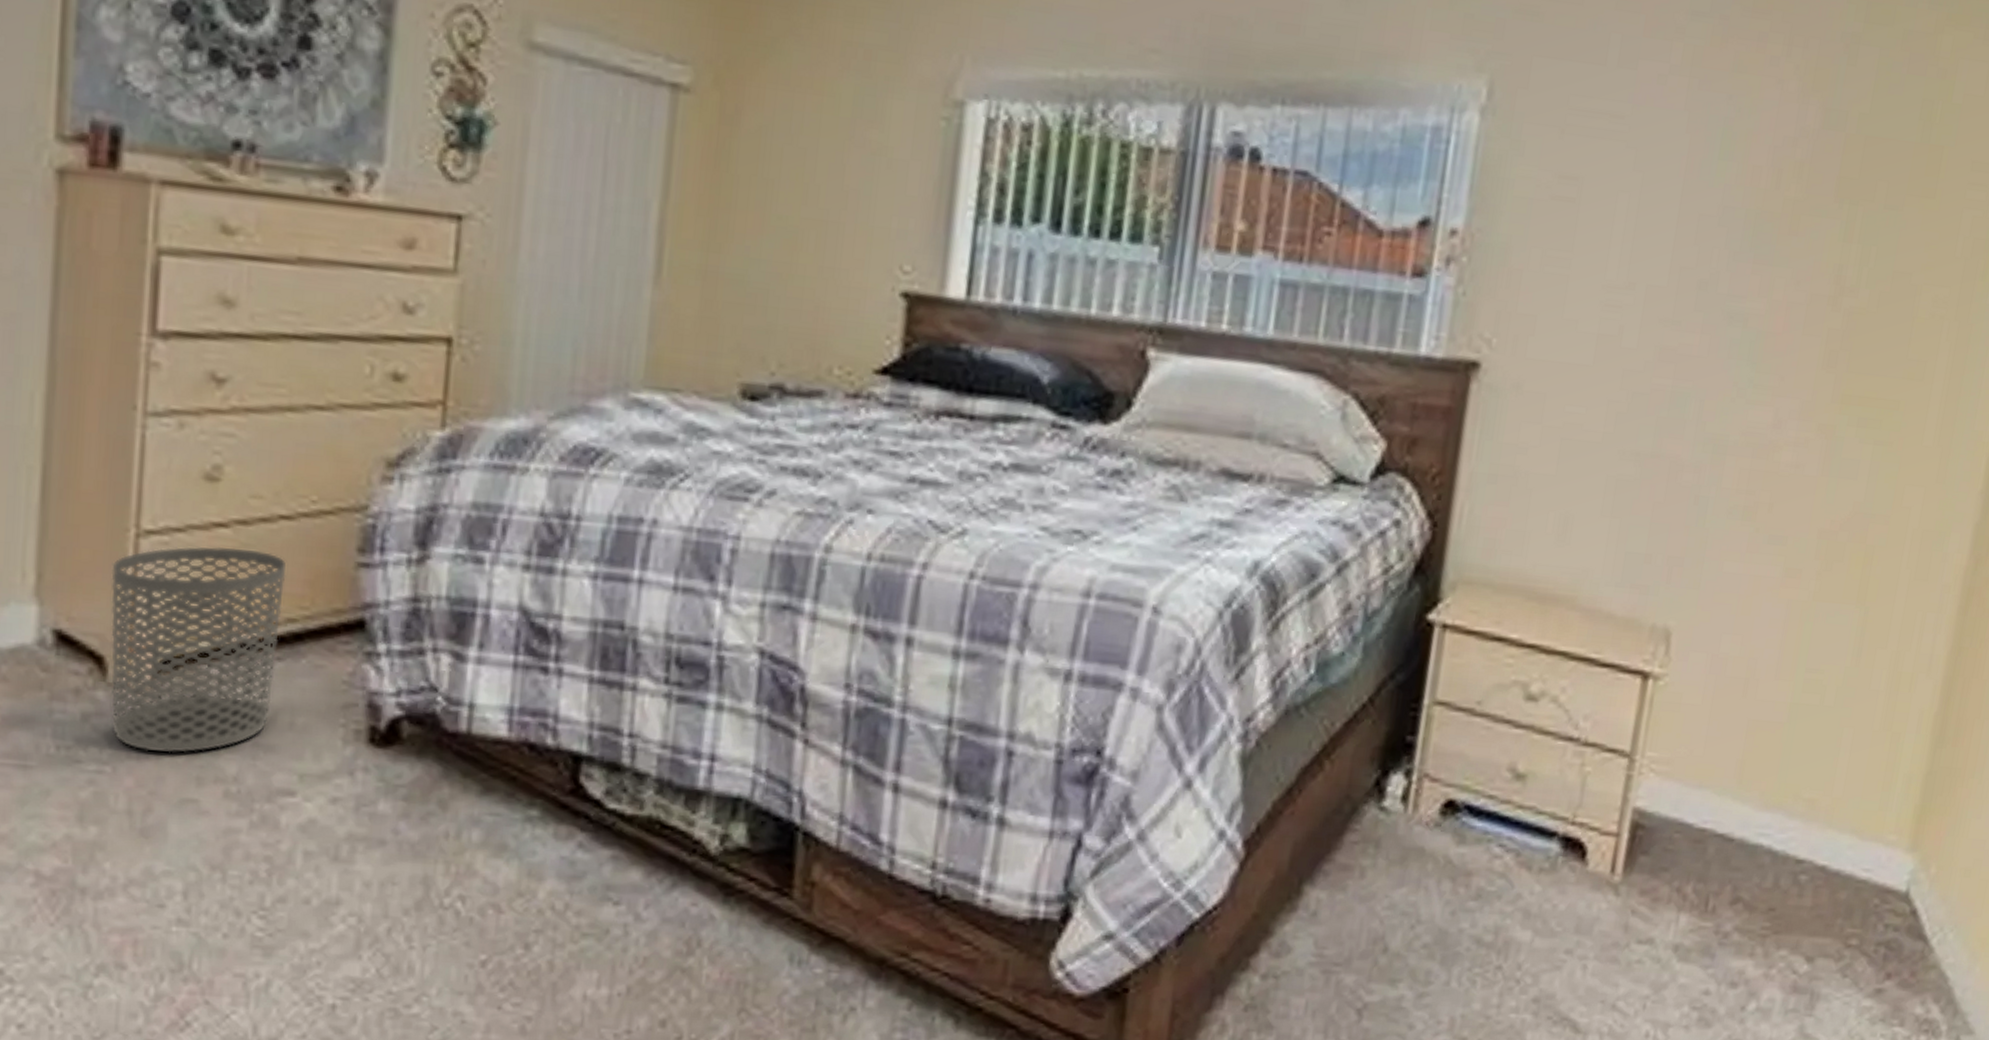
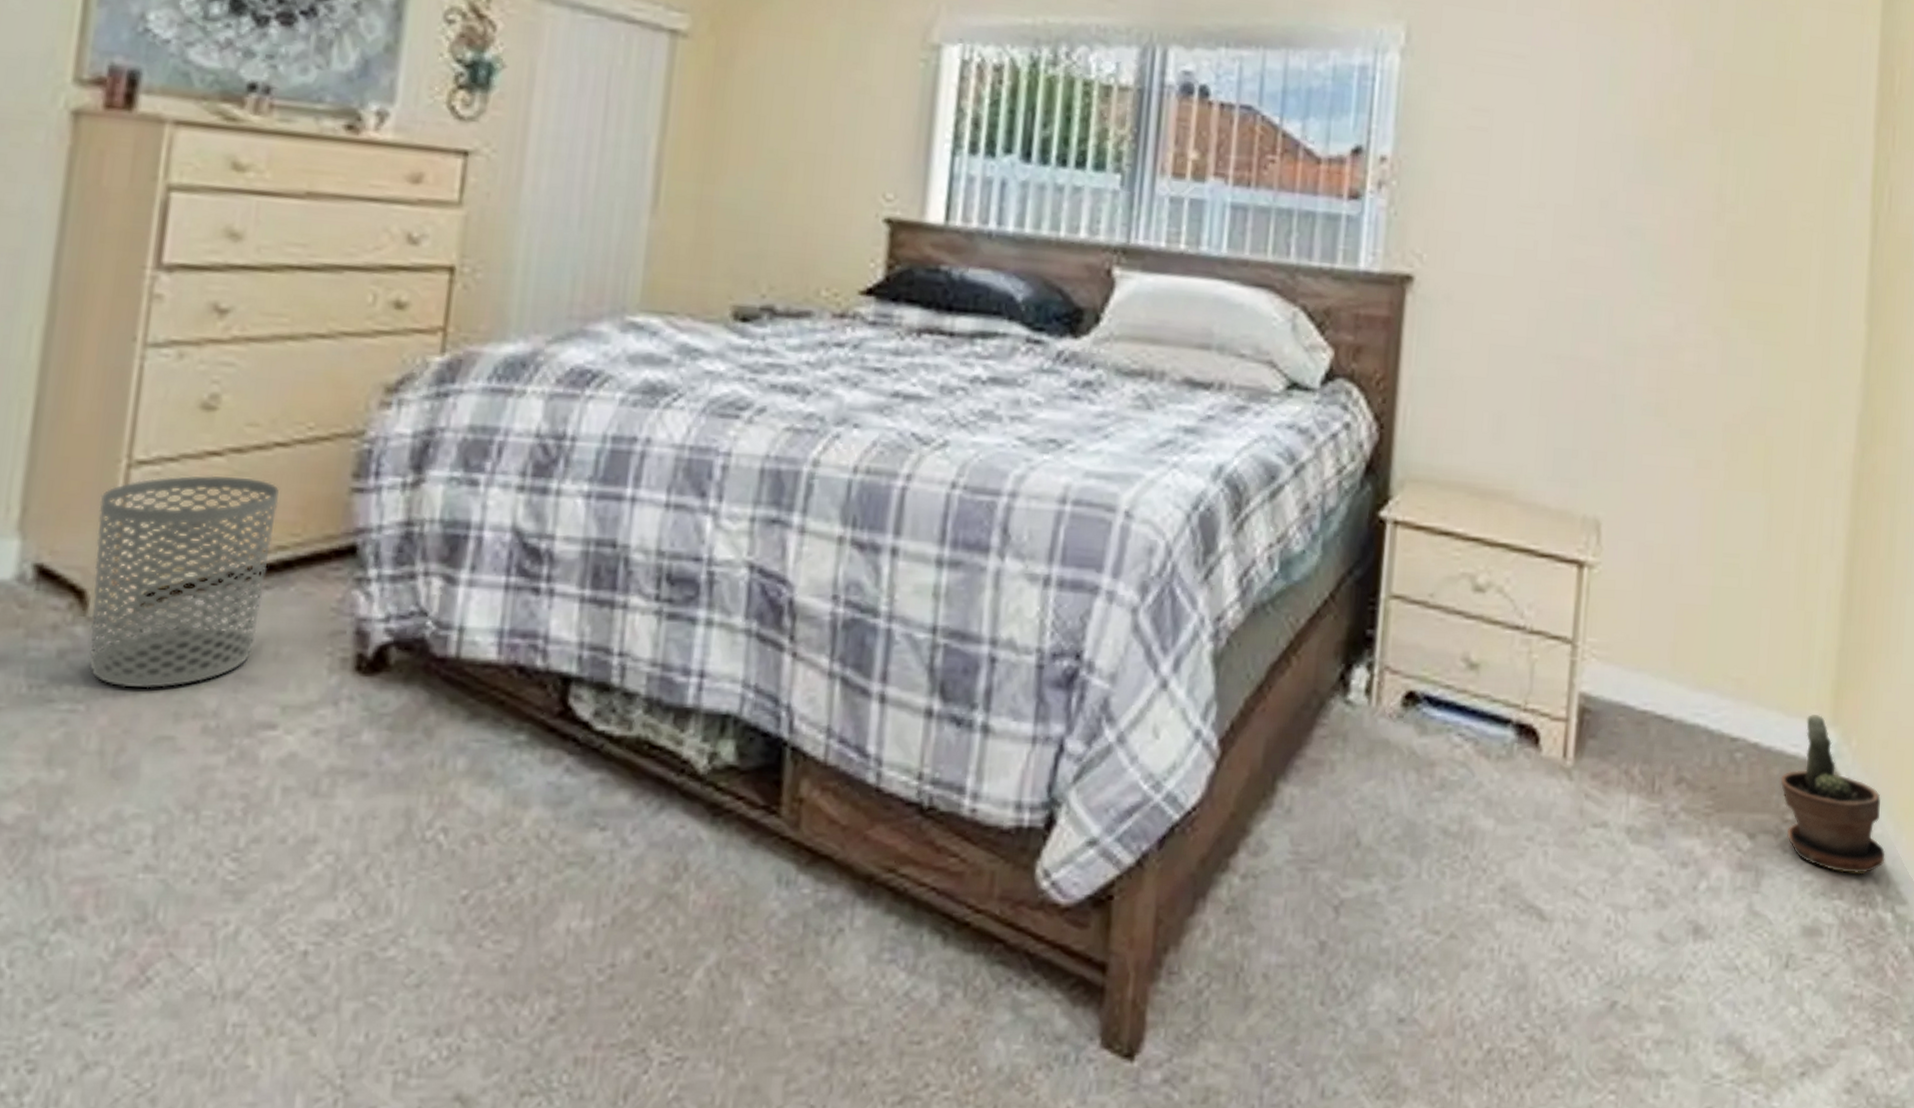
potted plant: none [1846,839,1957,1003] -> present [1780,714,1886,875]

